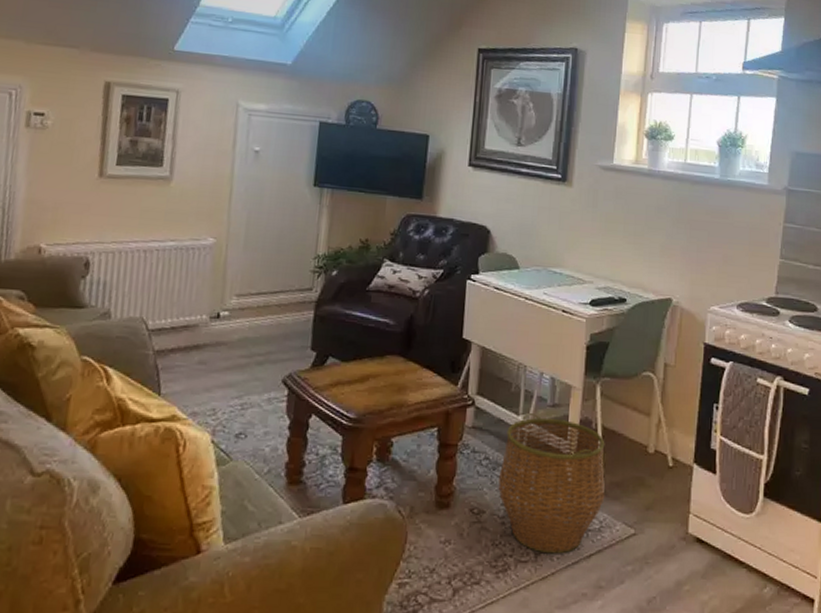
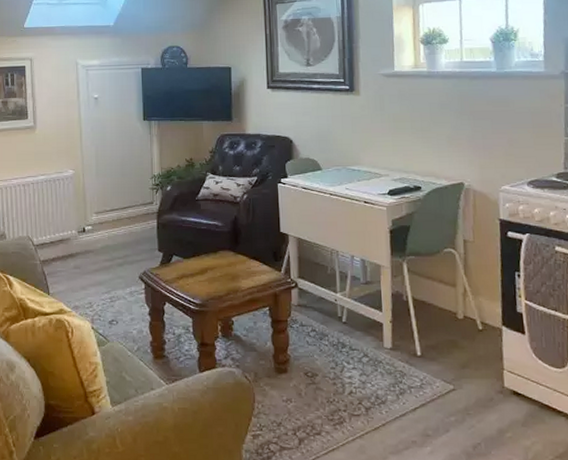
basket: present [498,413,605,554] -> none [326,291,423,408]

